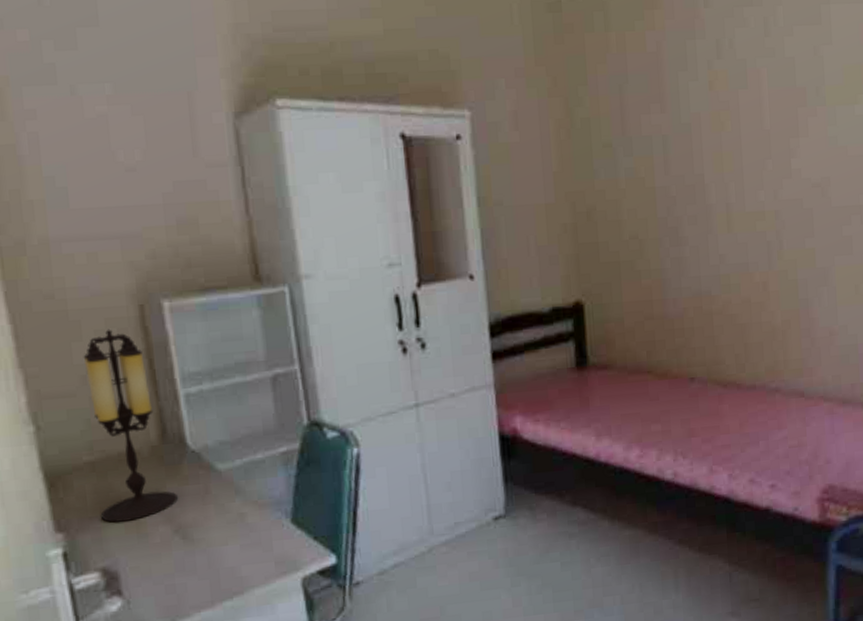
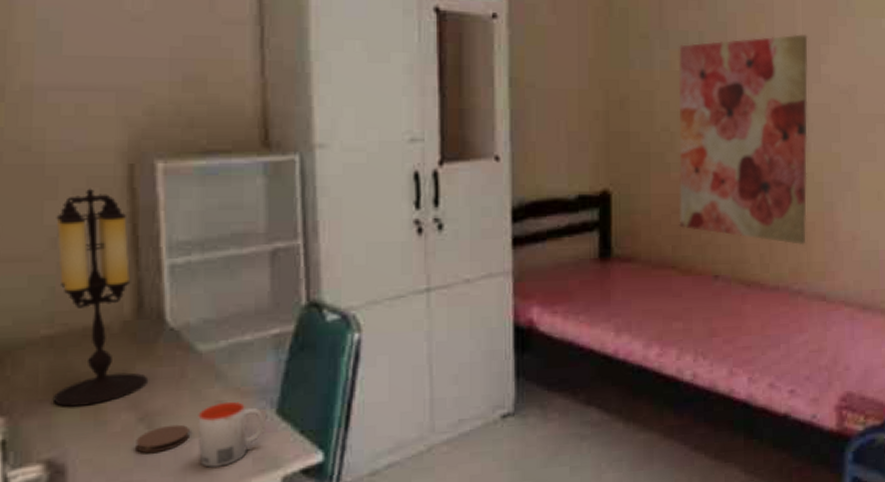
coaster: none [174,534,219,561] -> present [136,424,189,454]
mug: none [224,513,282,572] -> present [198,401,264,469]
wall art: none [643,129,782,344] -> present [678,34,808,246]

